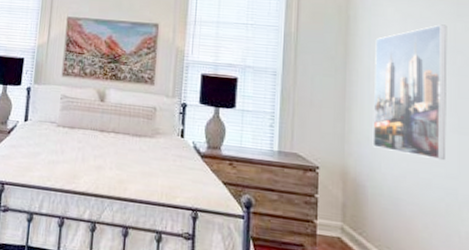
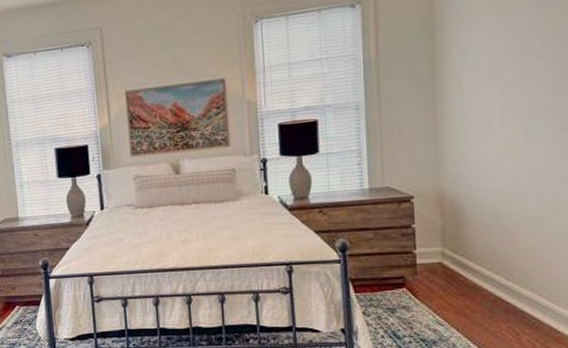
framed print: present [372,24,448,161] -> none [465,14,549,165]

